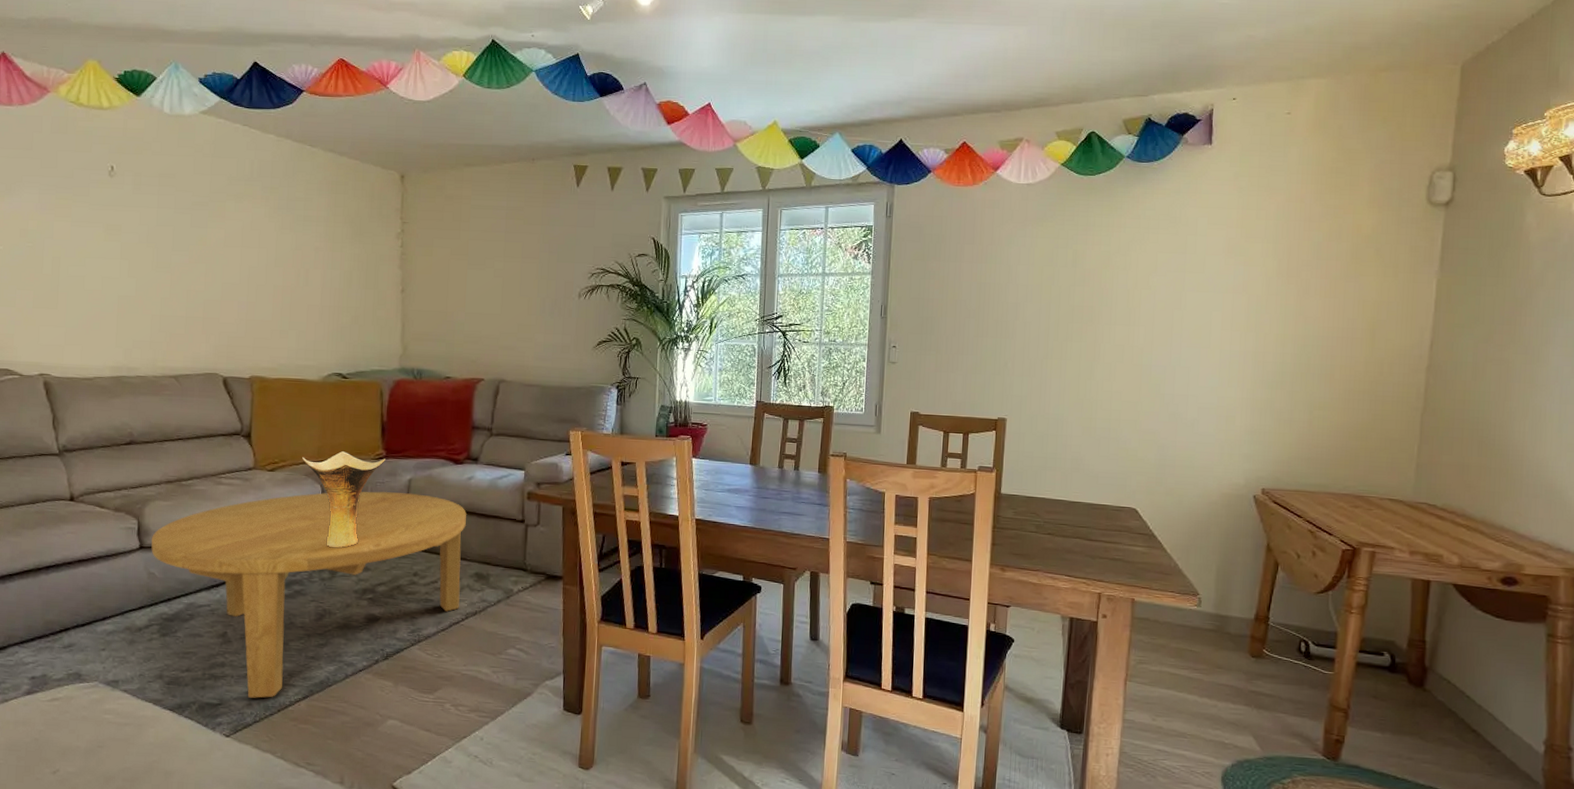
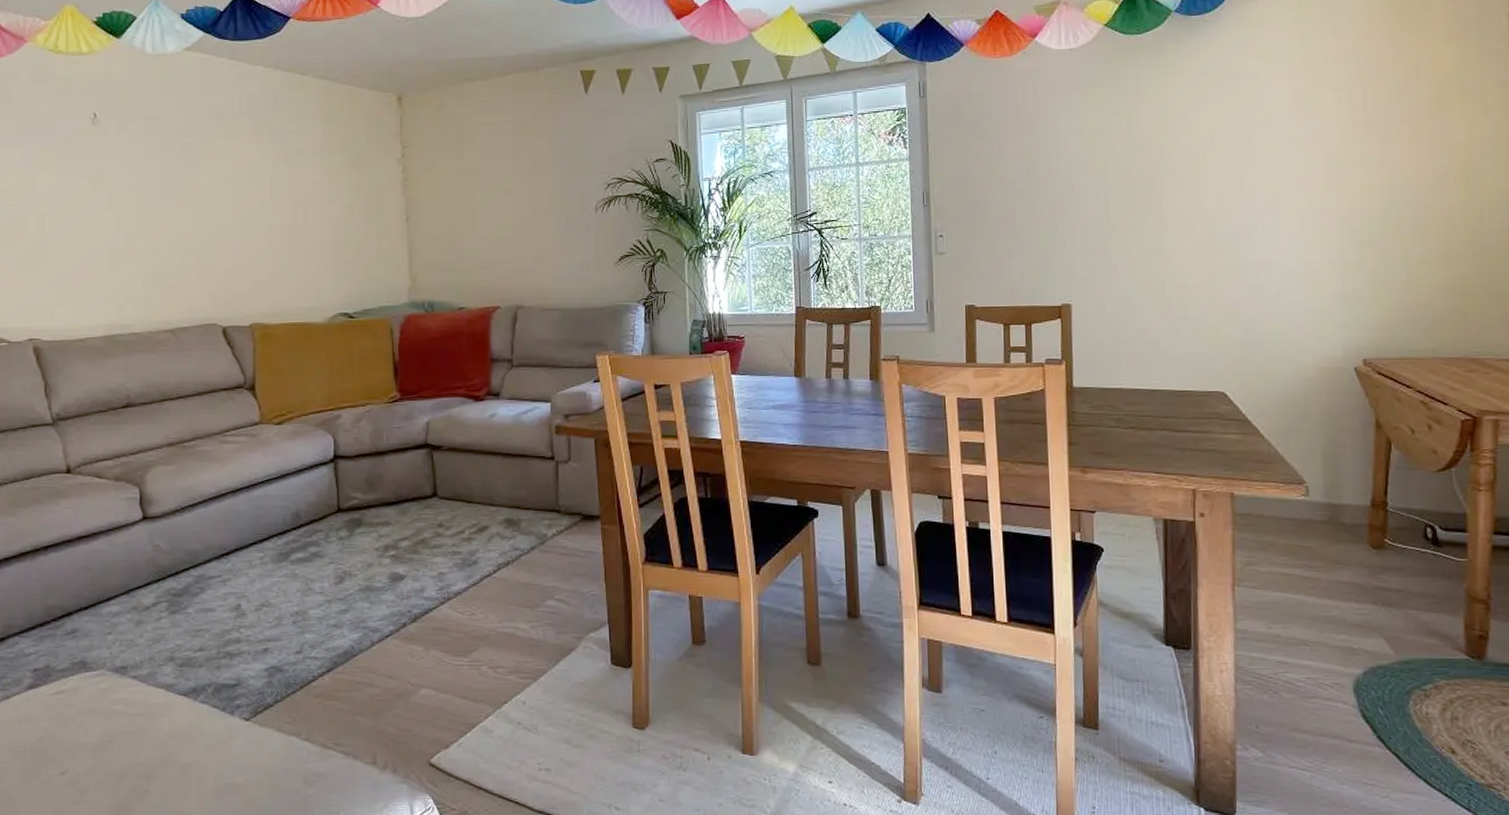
coffee table: present [151,491,466,698] -> none [154,436,491,675]
vase: present [301,451,385,548] -> none [310,397,400,503]

